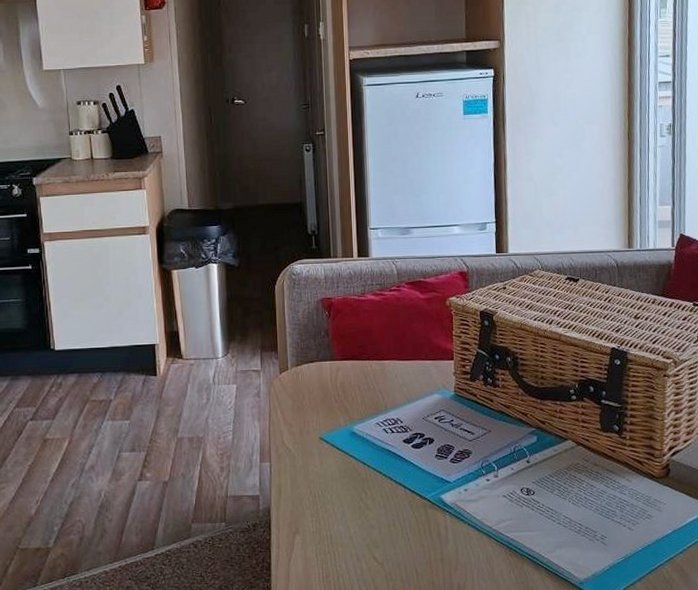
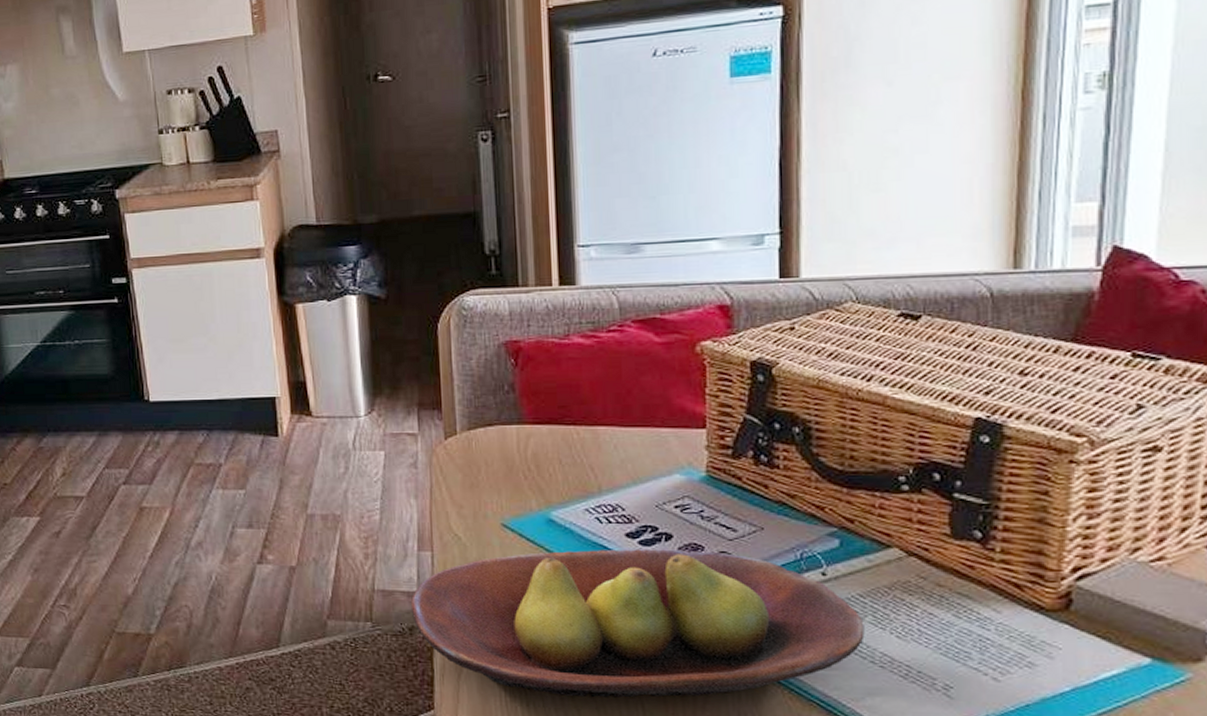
fruit bowl: none [255,450,554,569] -> present [411,549,865,698]

